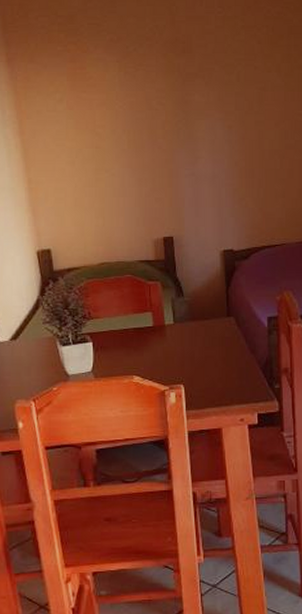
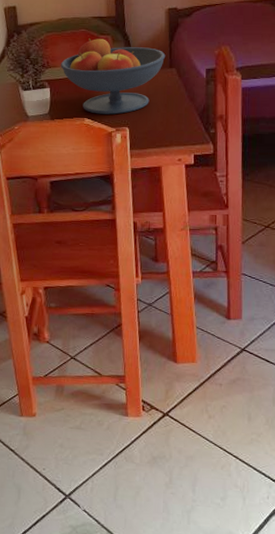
fruit bowl: none [103,285,223,371] -> present [60,38,166,115]

